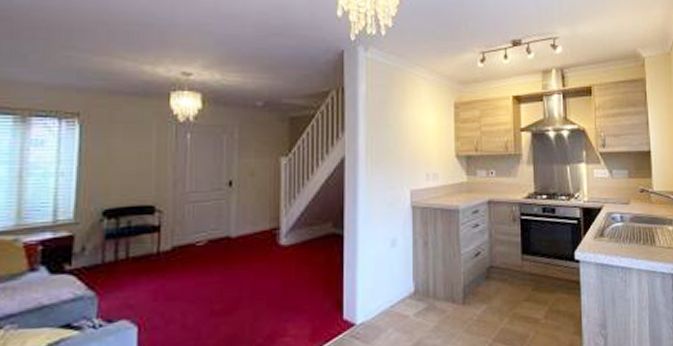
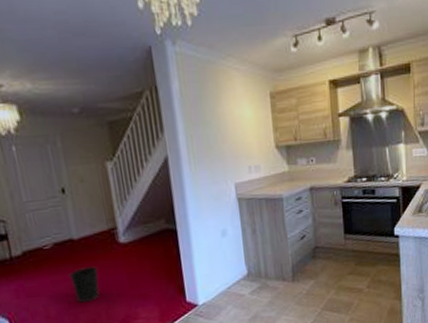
wastebasket: none [217,269,251,311] -> present [68,266,100,303]

